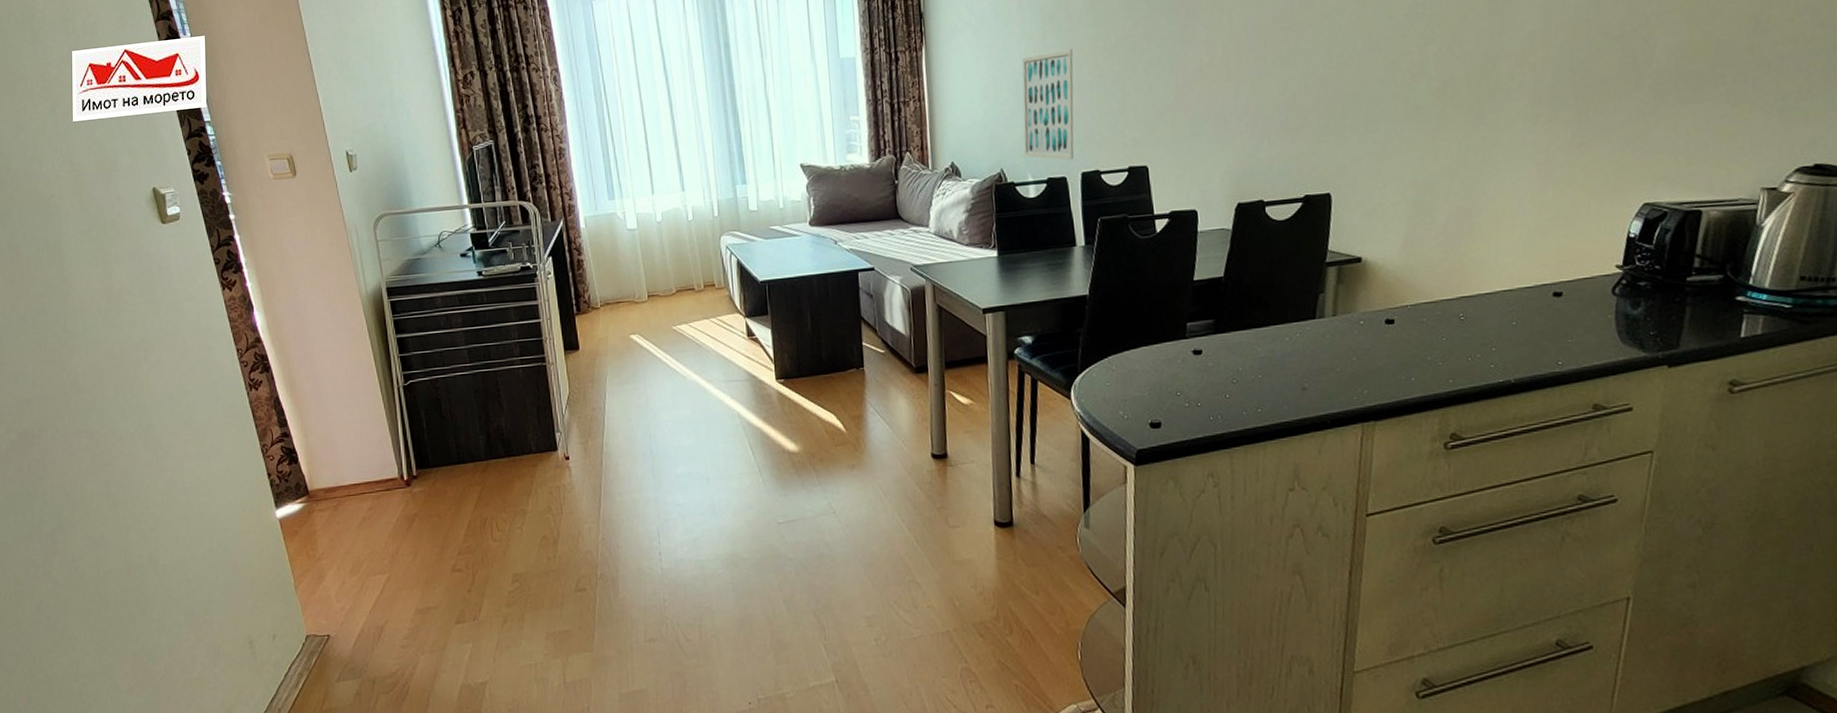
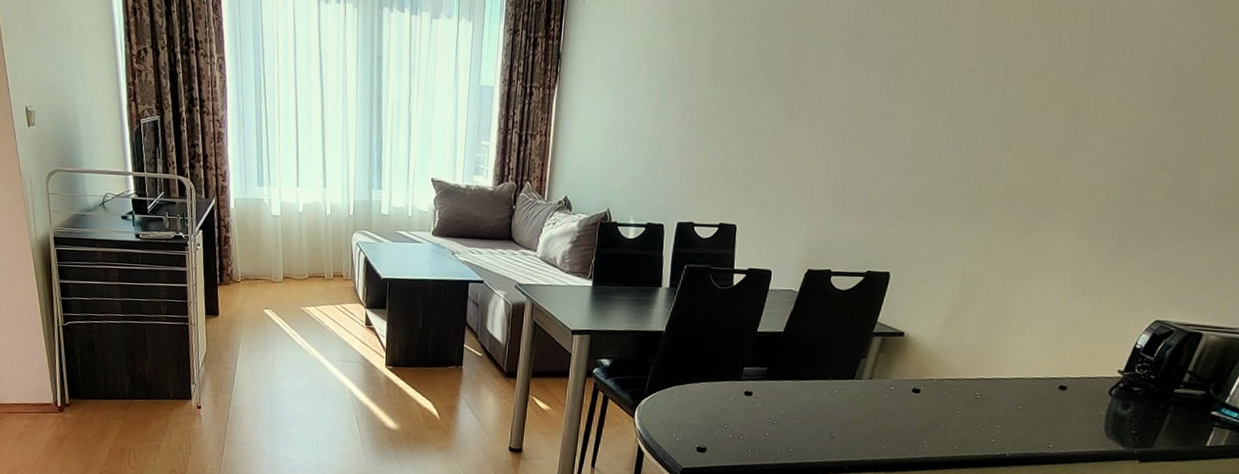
wall art: present [1021,49,1074,160] -> none [630,107,689,210]

